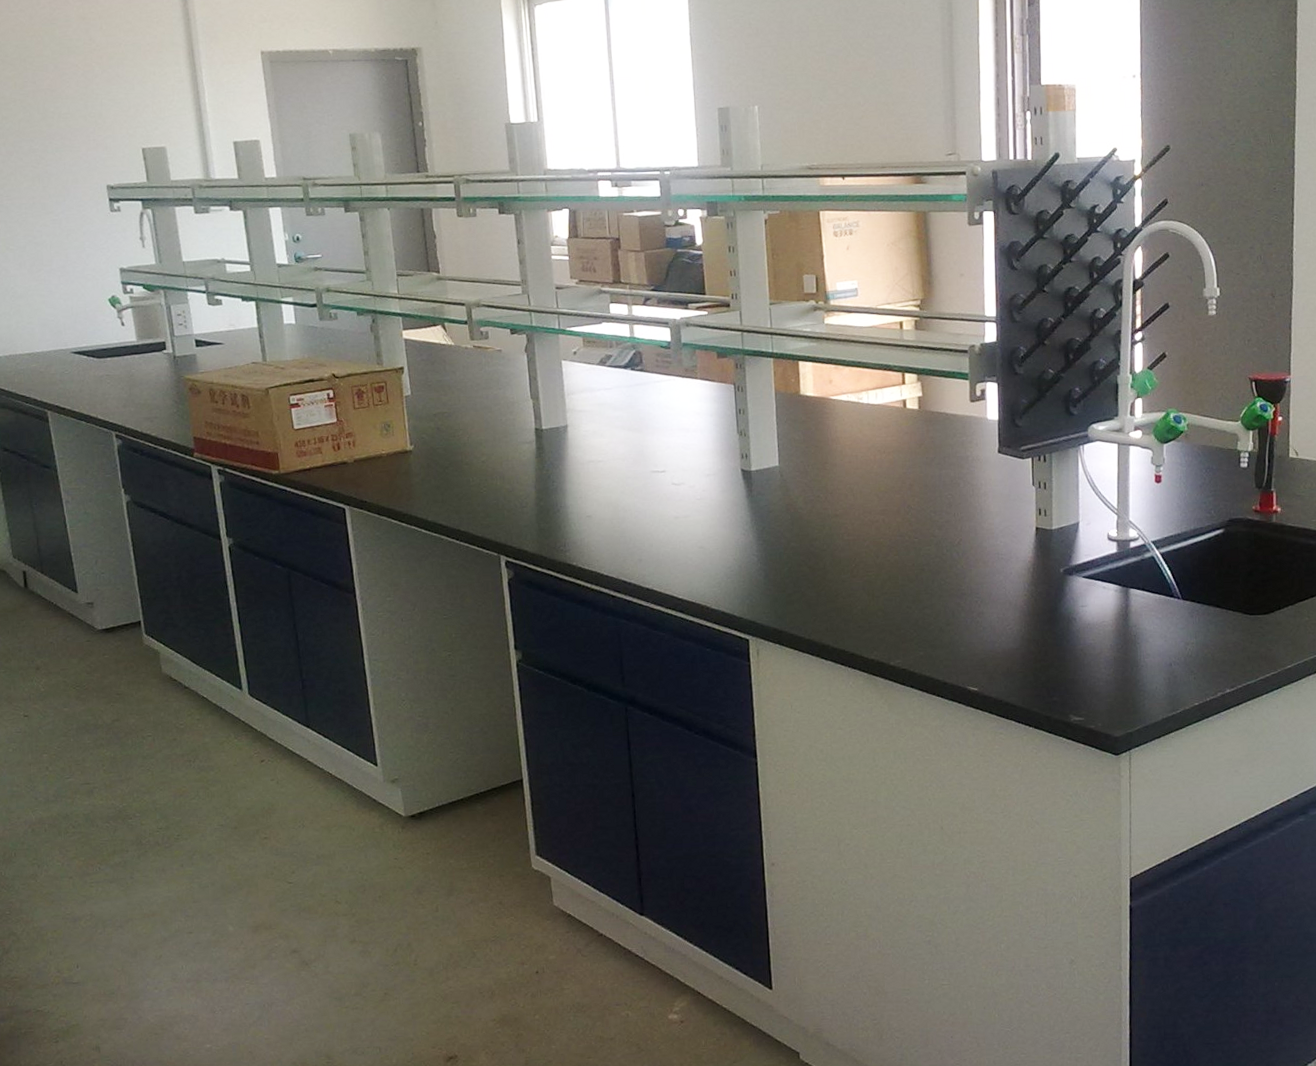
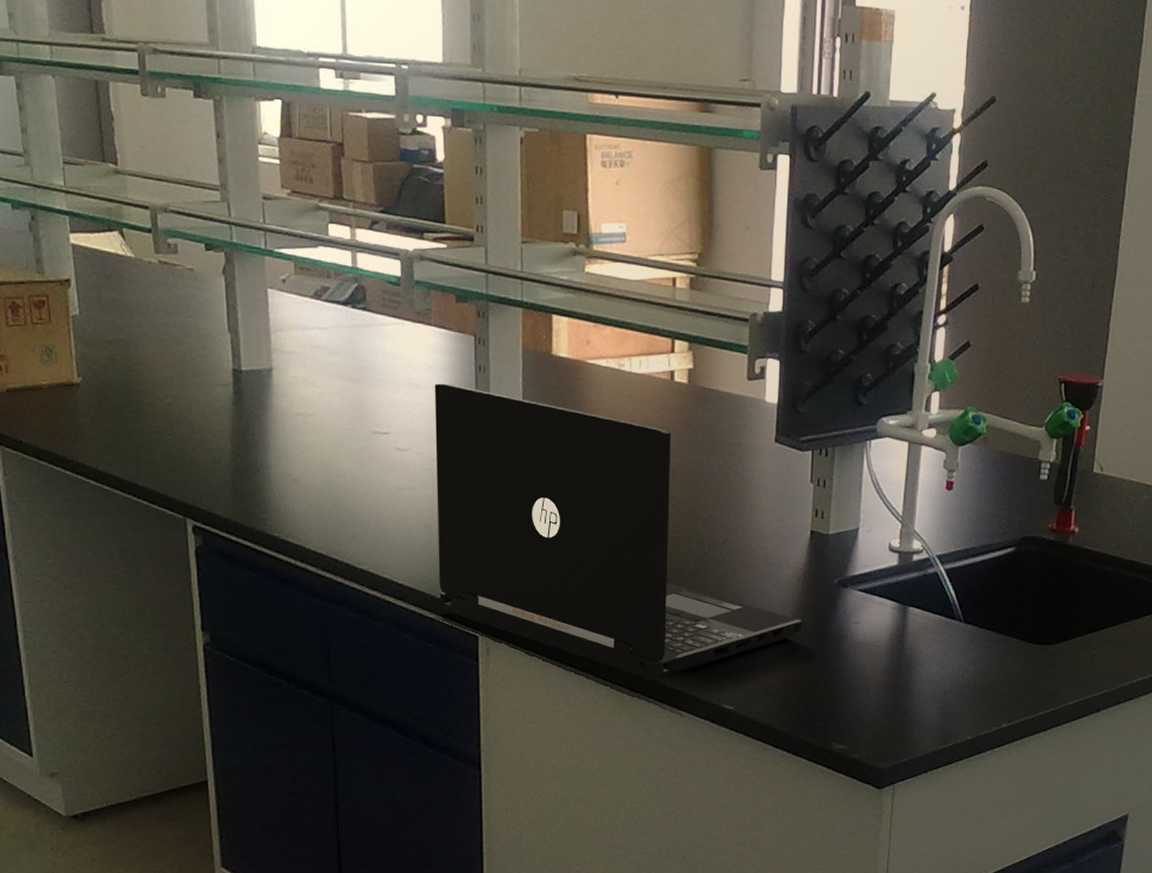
laptop: none [702,426,1035,669] -> present [434,383,802,680]

